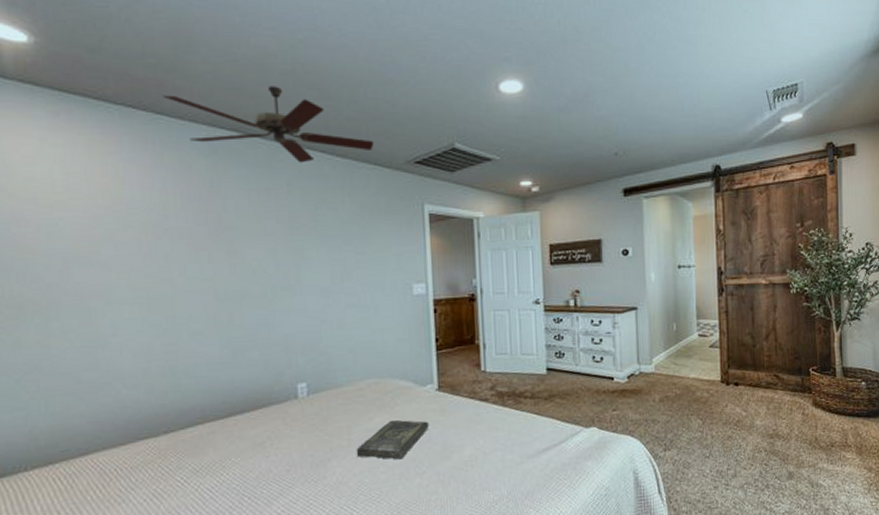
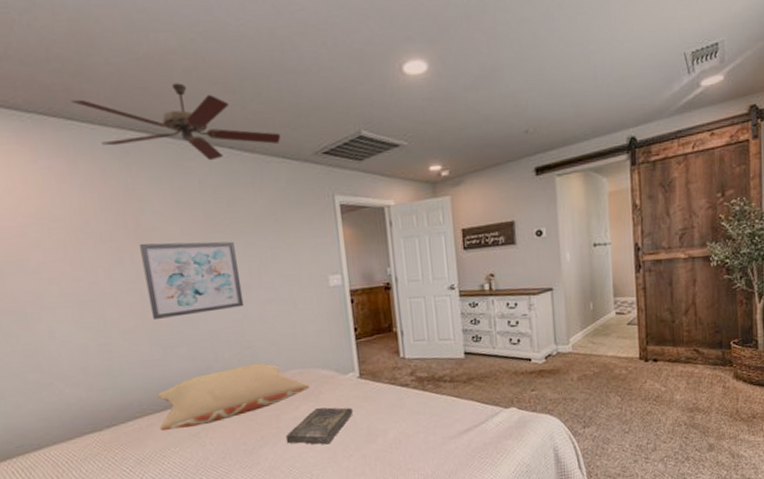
wall art: none [219,241,323,322] -> present [140,241,244,321]
pillow: none [221,371,385,440] -> present [157,363,309,431]

